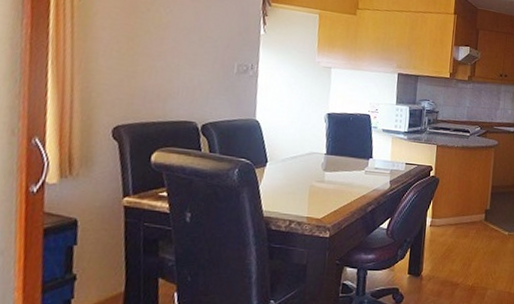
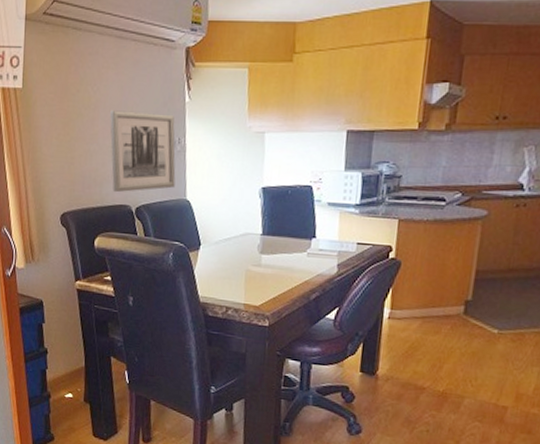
wall art: none [178,32,249,109] -> present [110,110,176,193]

